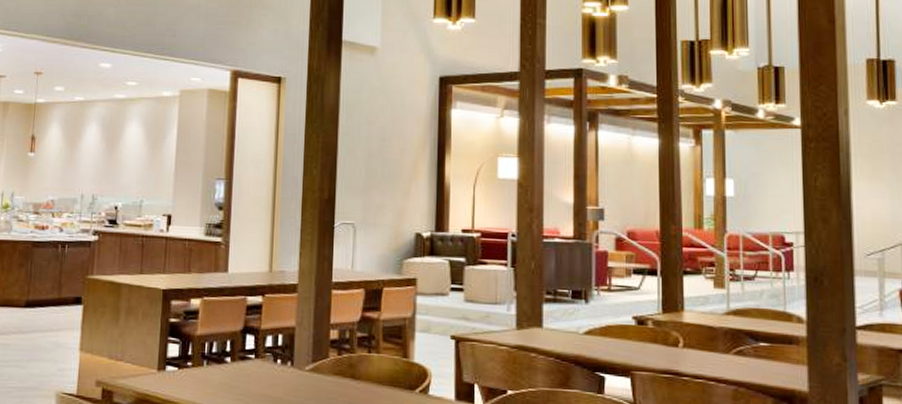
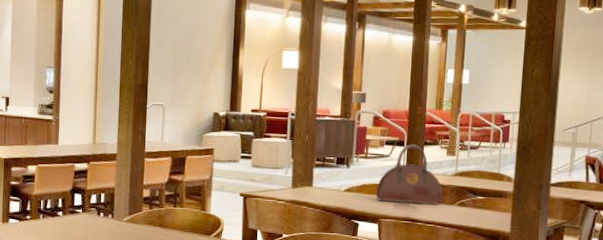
handbag: none [625,274,715,354] -> present [375,144,444,205]

